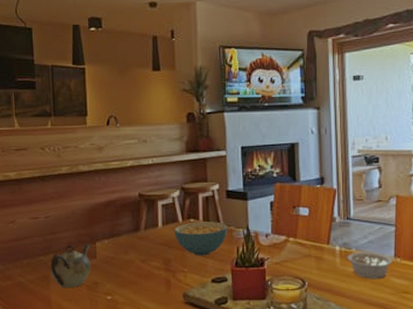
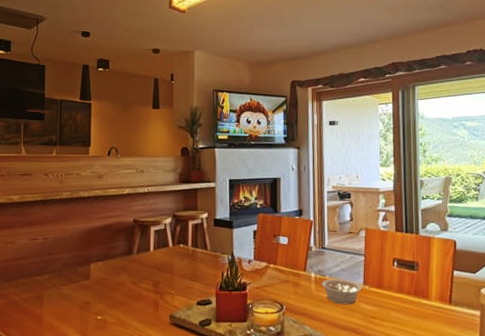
teapot: present [50,243,91,288] -> none [45,265,85,308]
cereal bowl: present [174,222,228,256] -> none [164,247,214,279]

